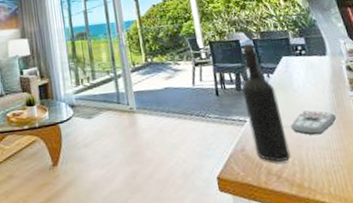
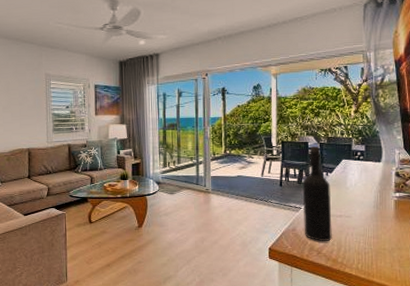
remote control: present [291,110,337,136] -> none [337,205,377,224]

